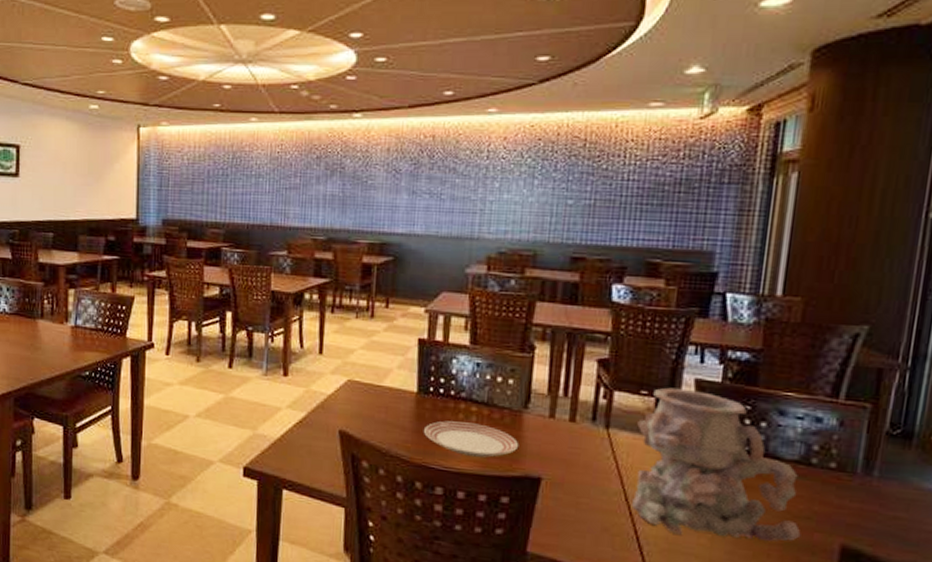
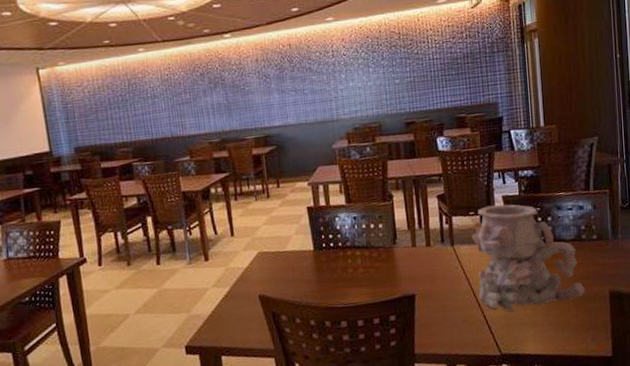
dinner plate: present [423,421,519,458] -> none [323,264,395,292]

